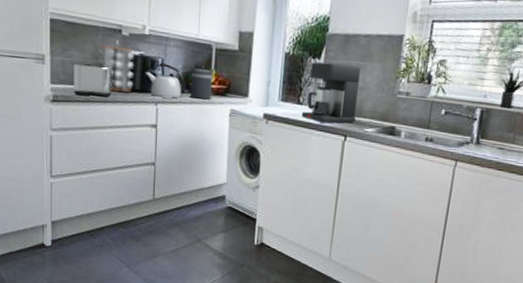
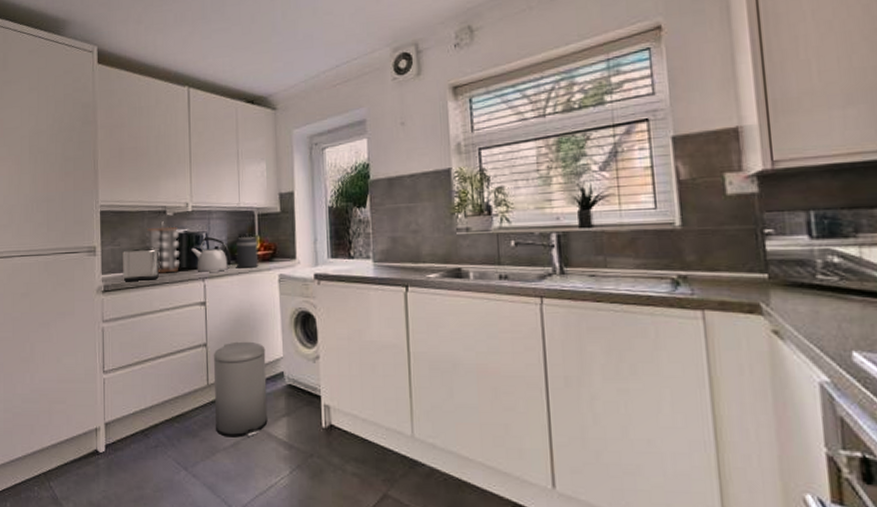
pedal bin: none [158,164,211,246] -> present [213,341,268,438]
coffee maker: present [301,62,361,124] -> none [354,208,415,275]

